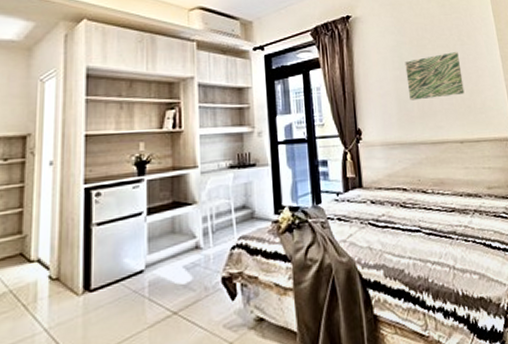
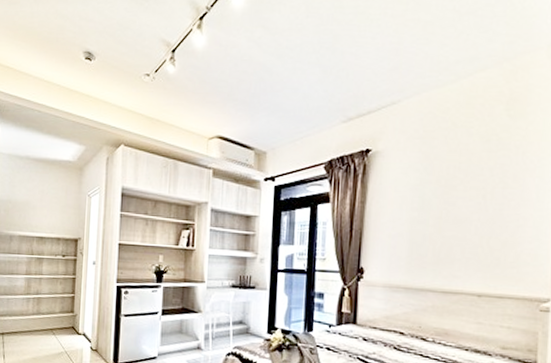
wall art: present [405,51,465,101] -> none [424,195,497,246]

